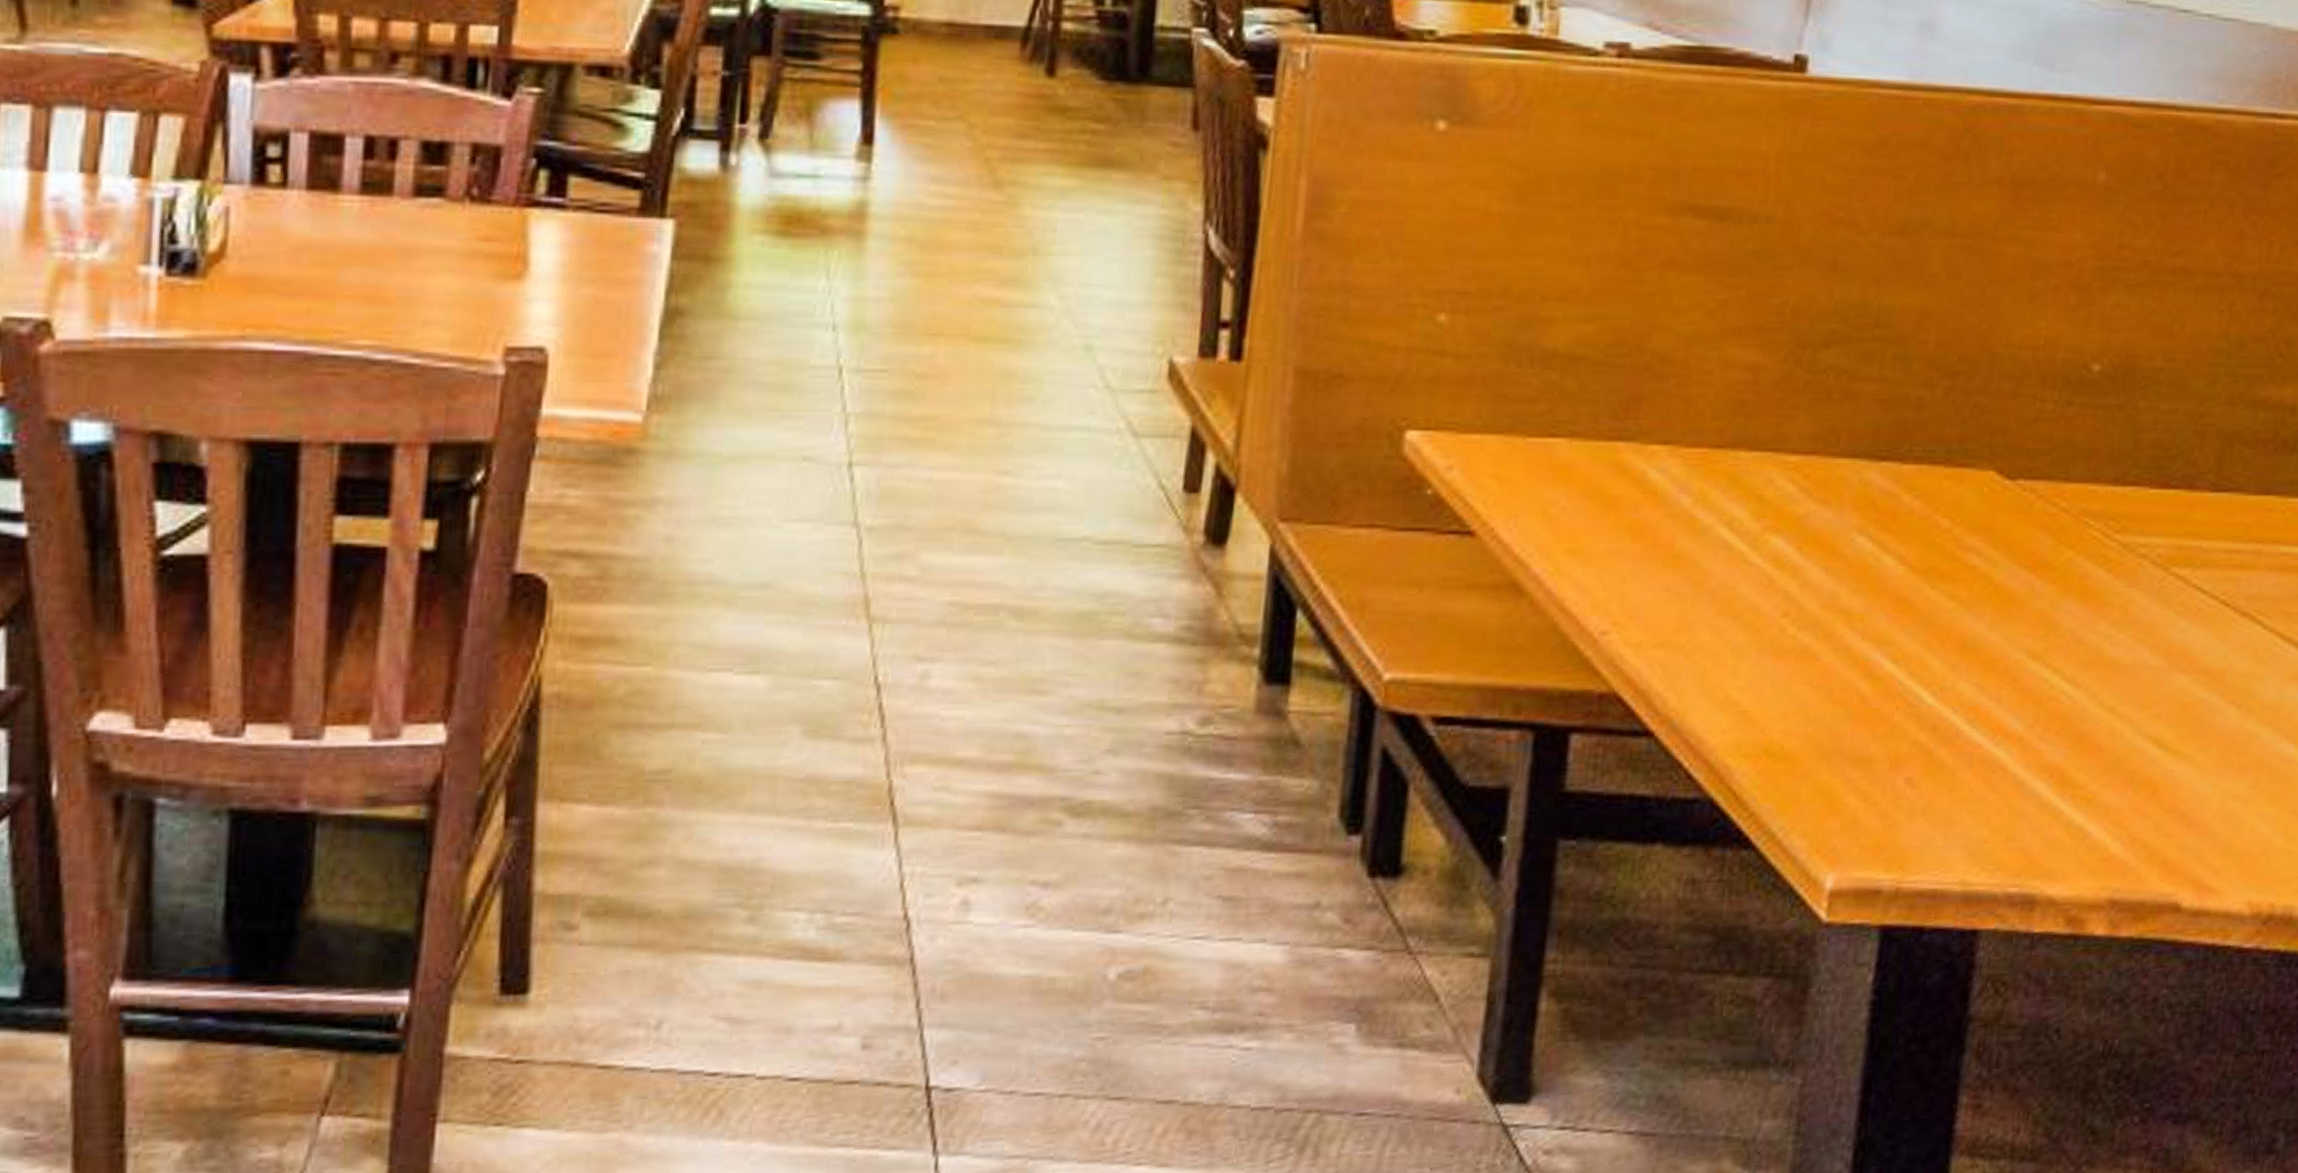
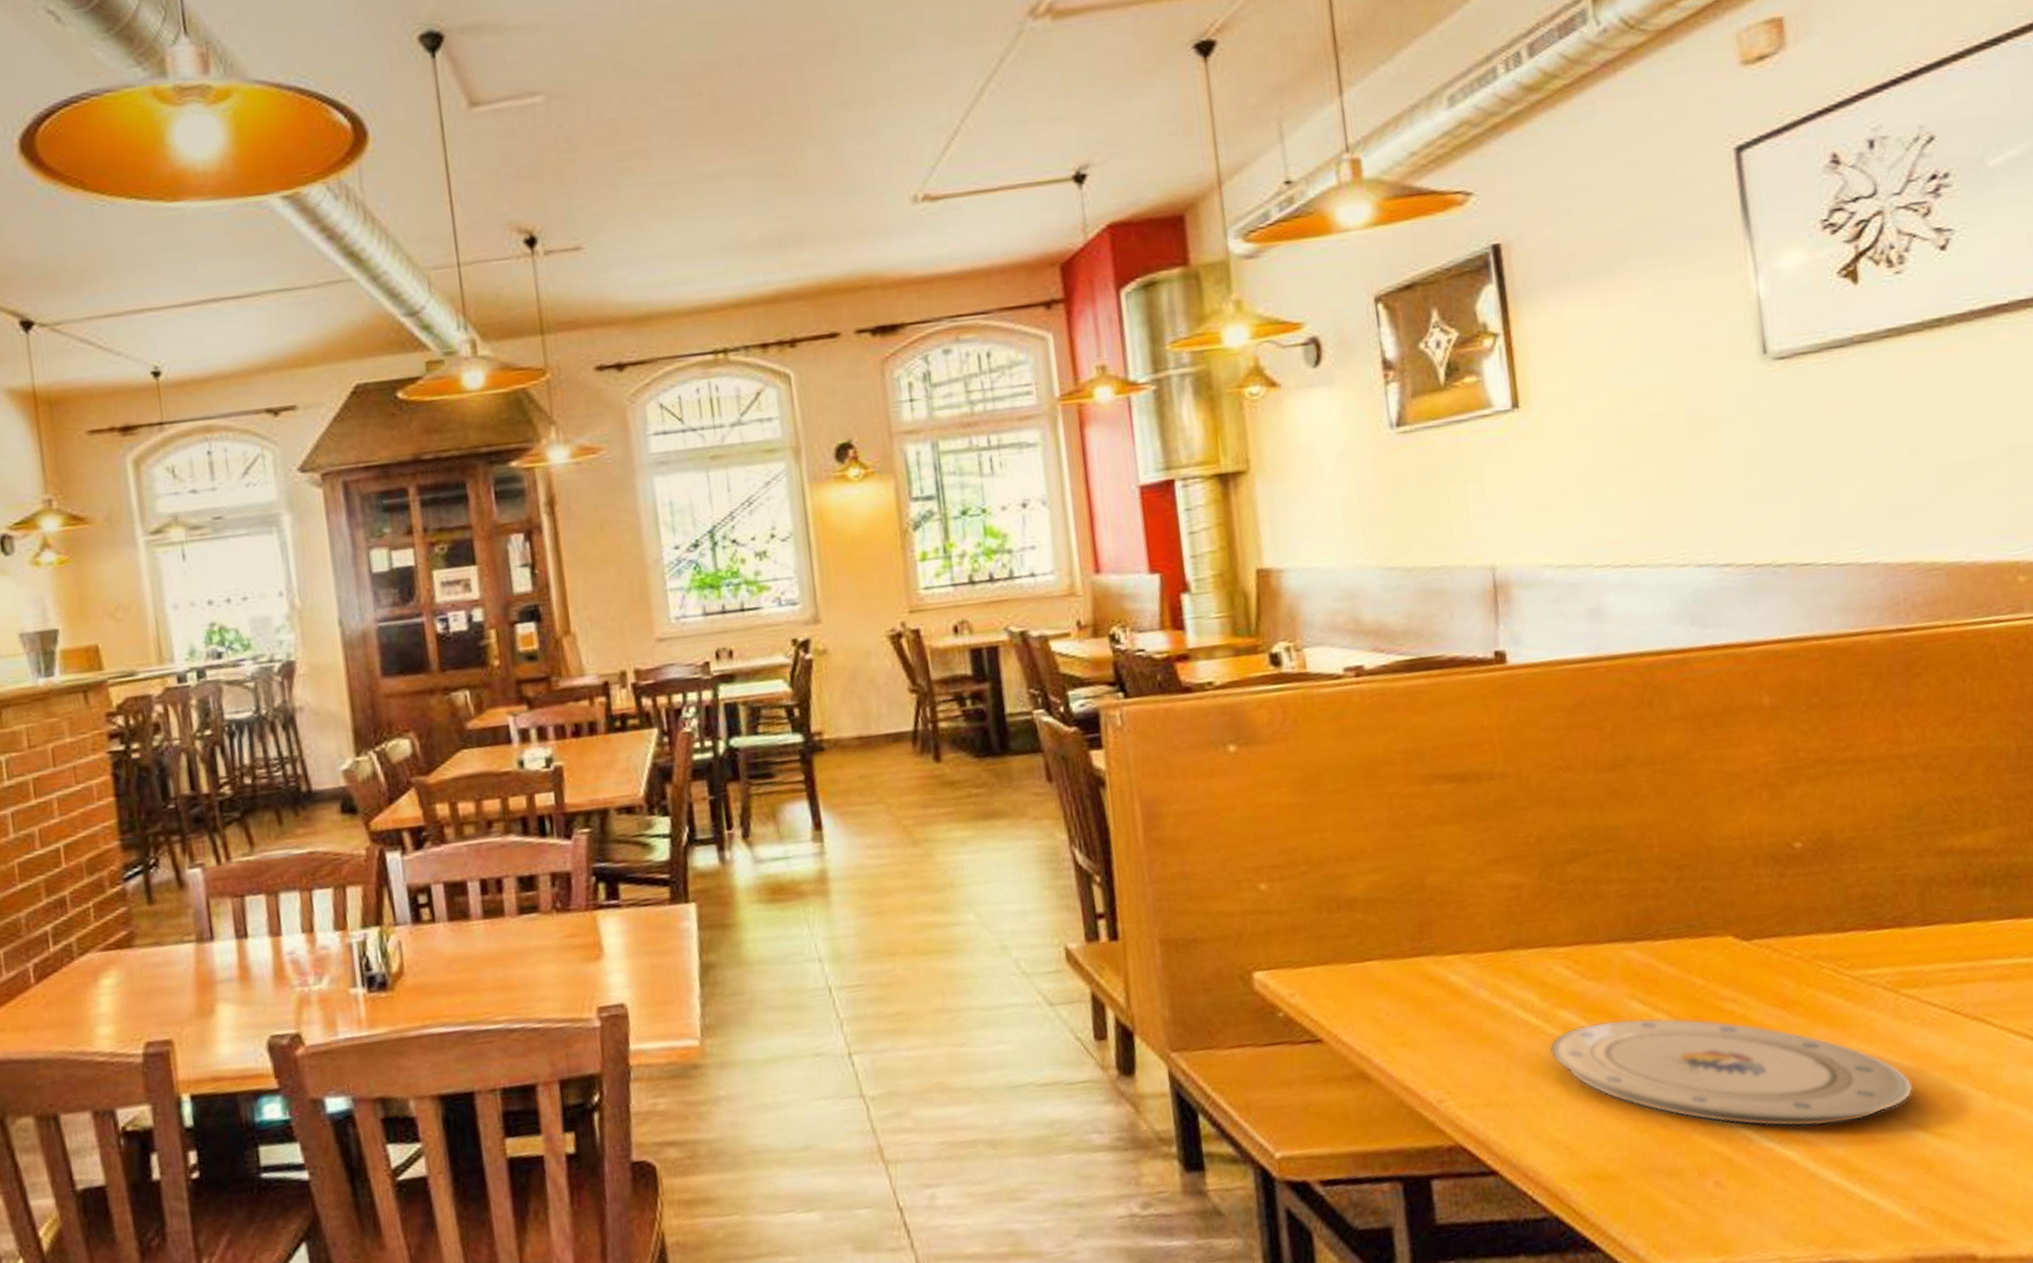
plate: none [1749,557,2158,724] -> present [1549,1018,1913,1127]

